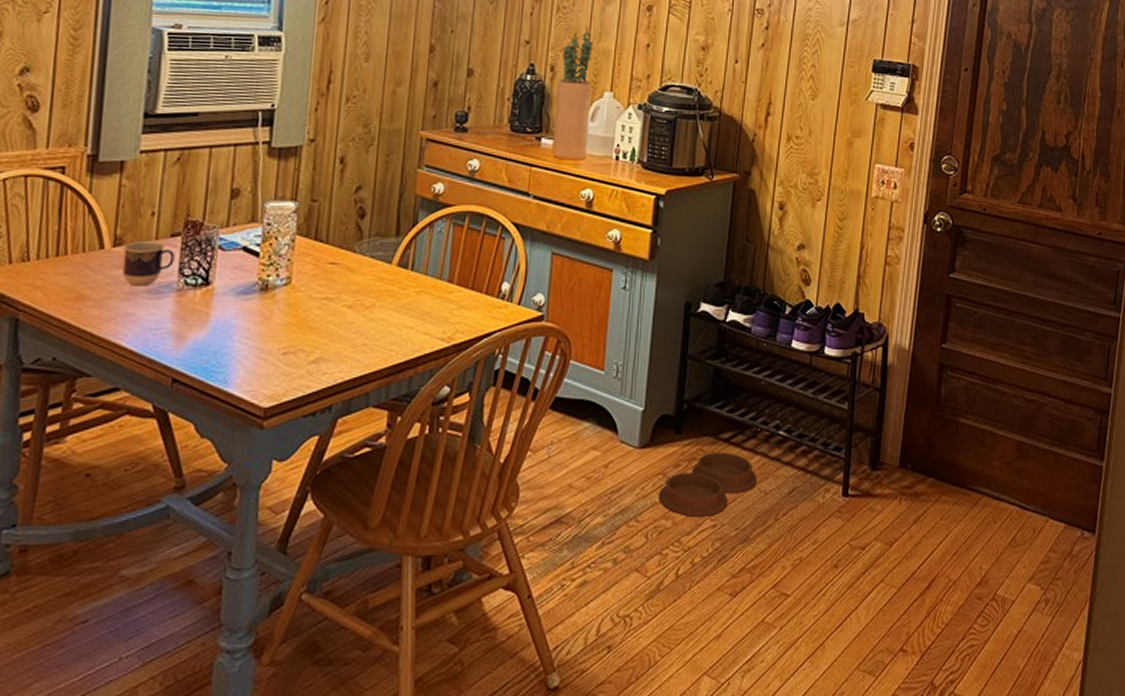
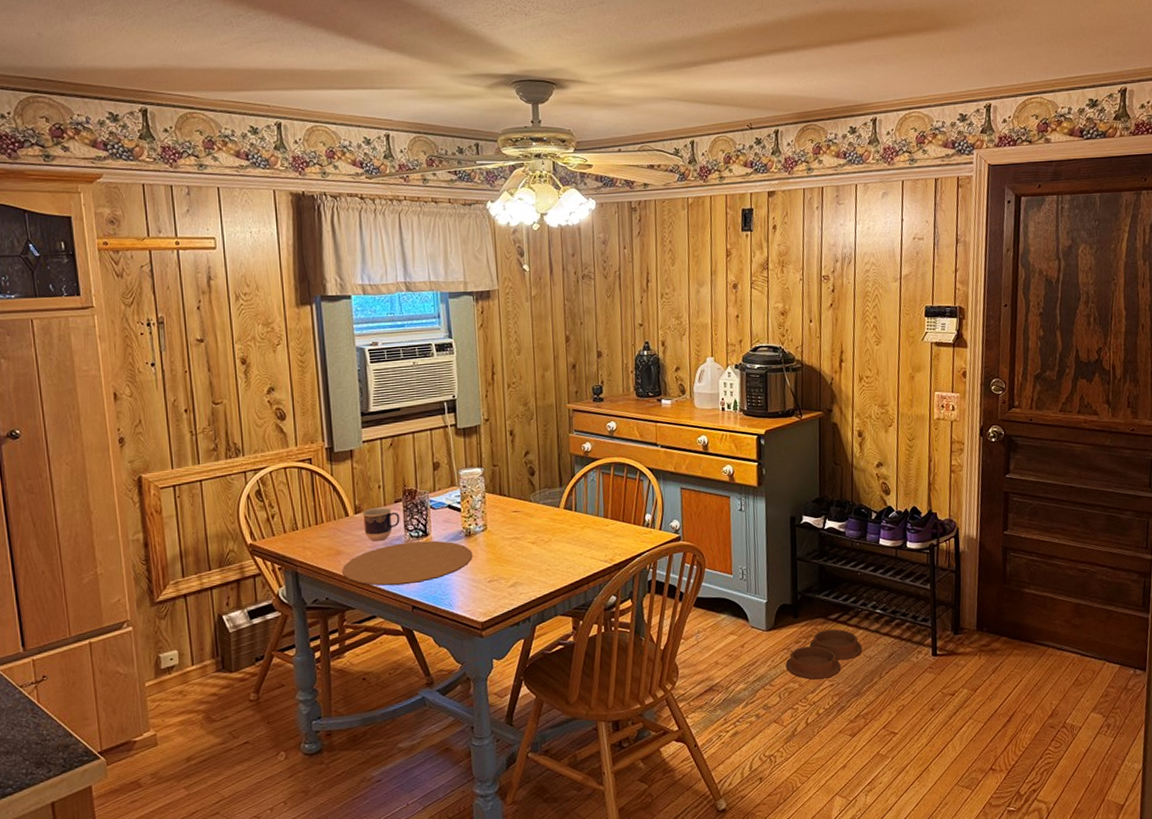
placemat: none [82,292,266,347] -> present [342,540,472,586]
vase: present [552,27,594,161] -> none [669,307,699,415]

